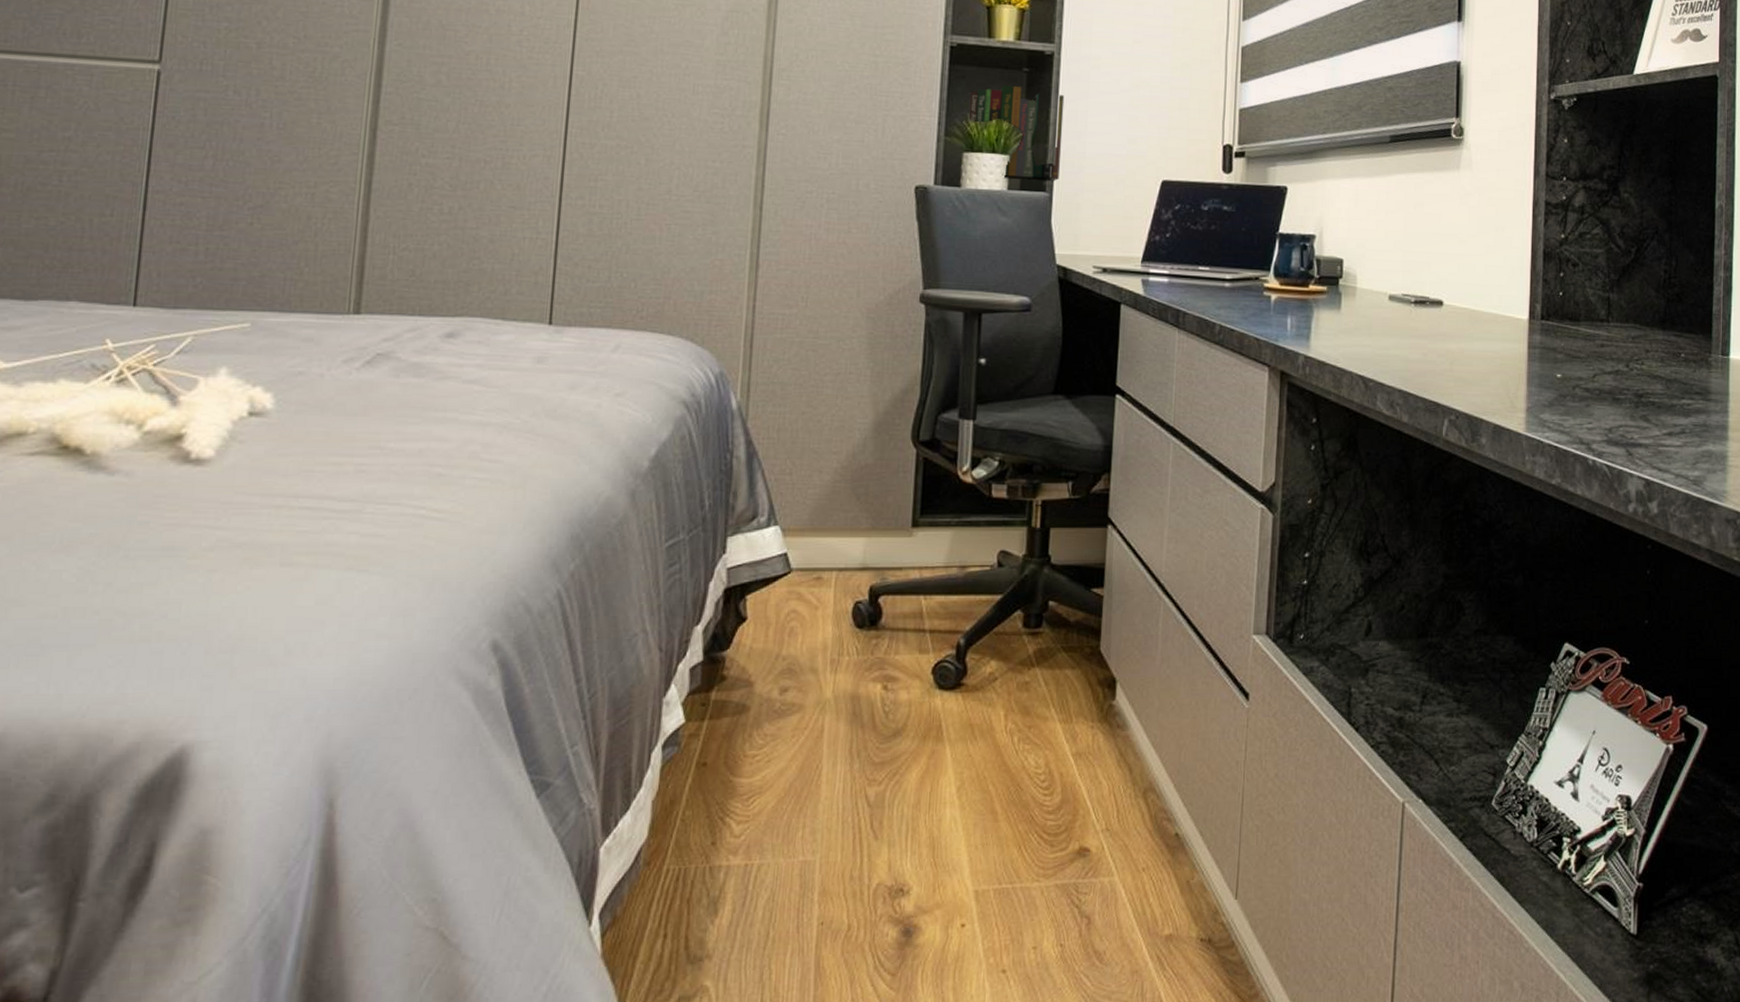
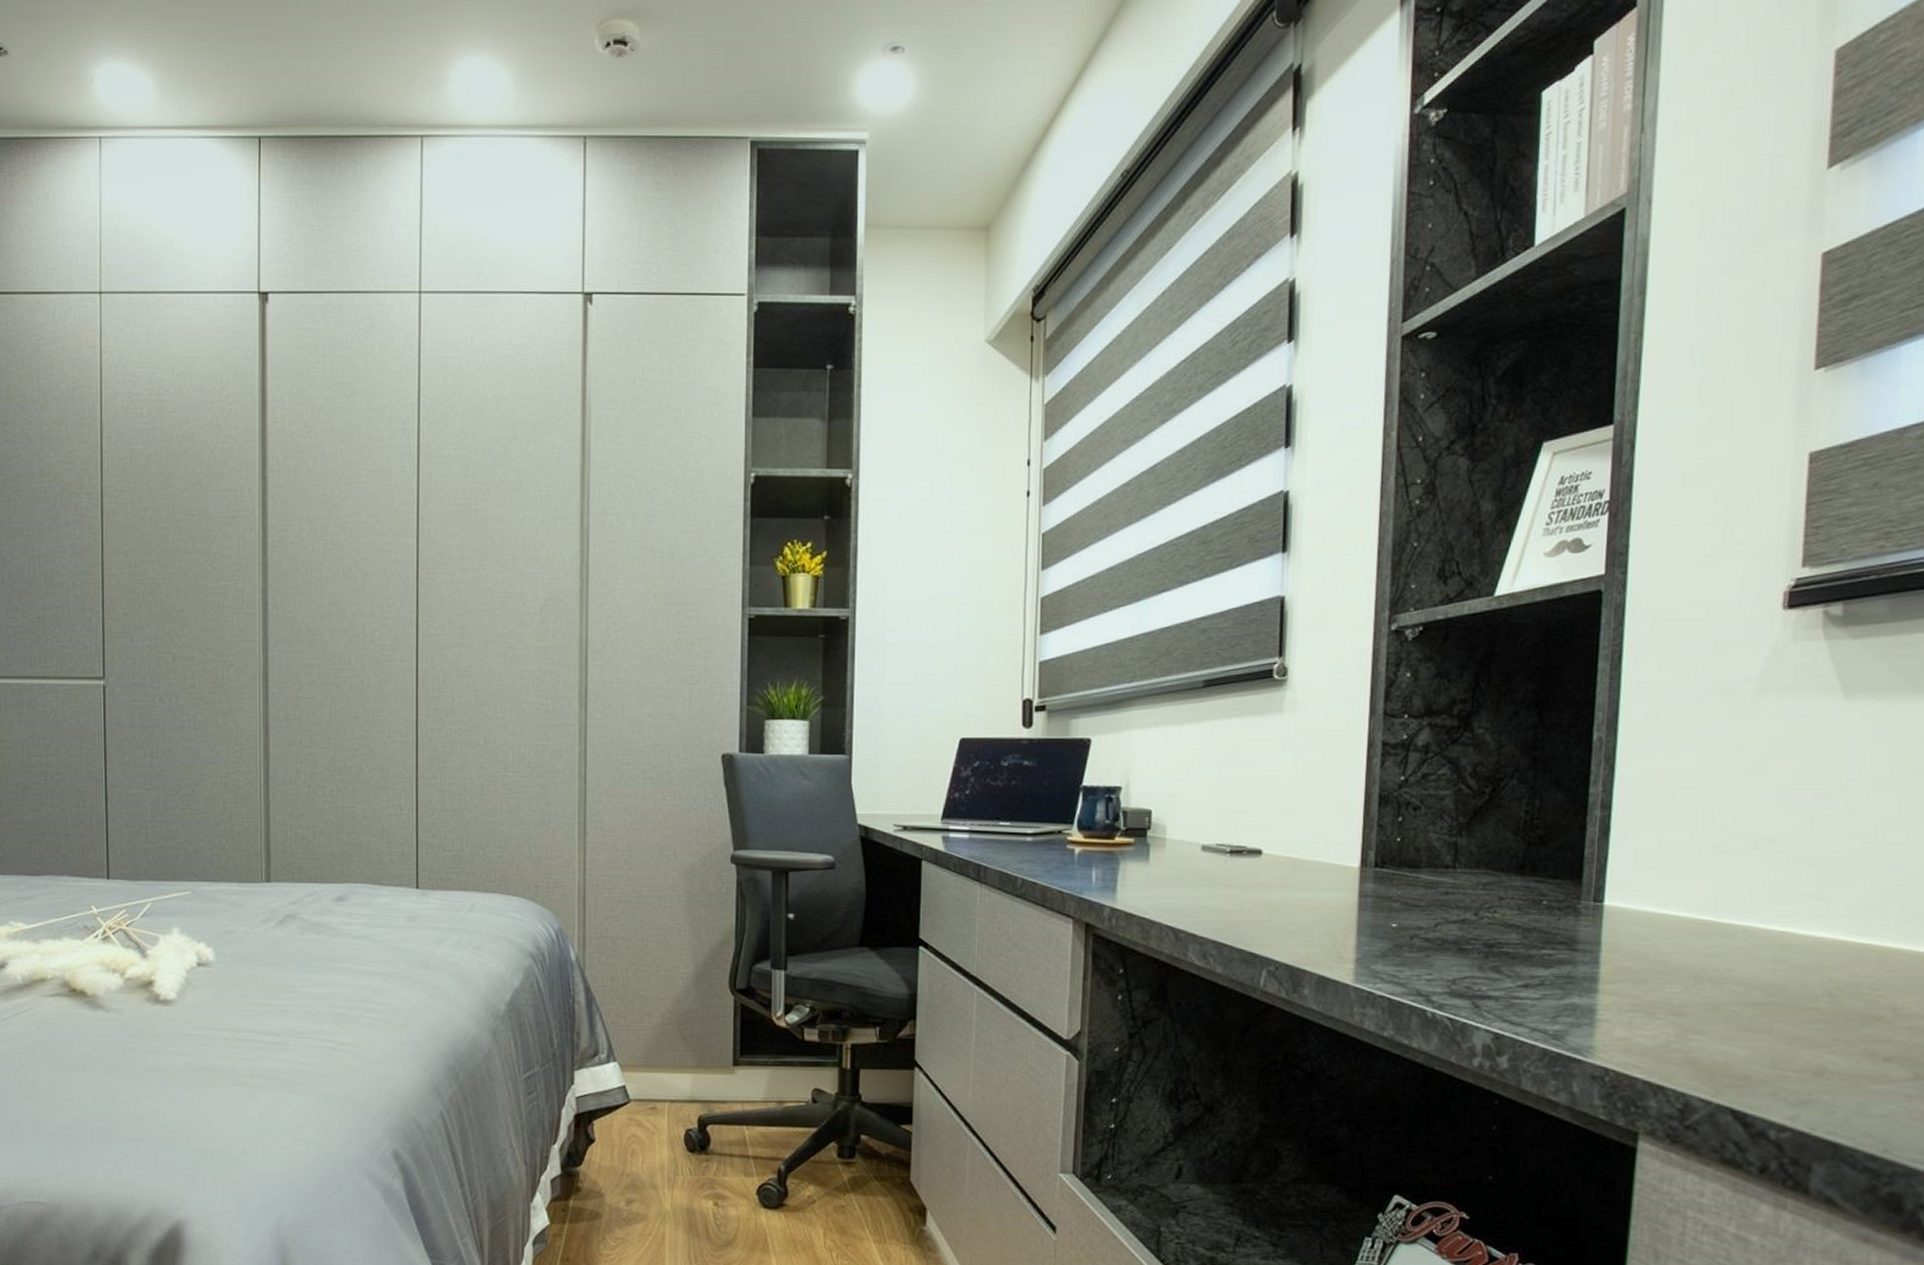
books: present [969,84,1065,182] -> none [769,652,861,745]

